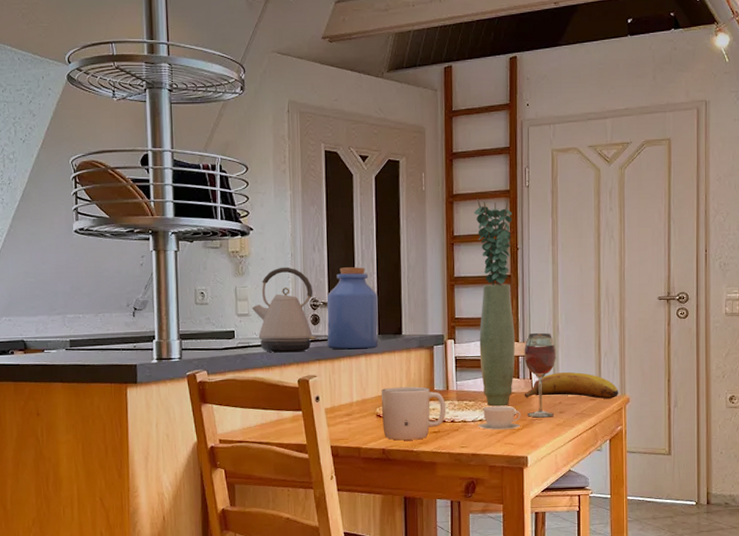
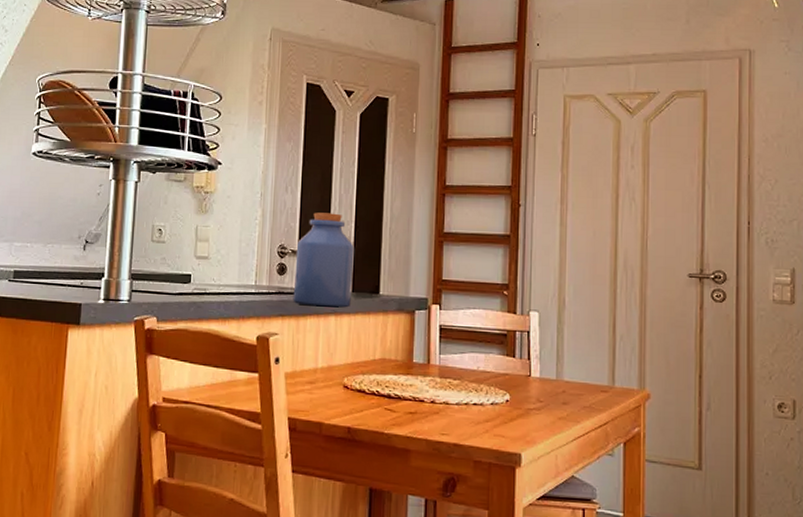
kettle: present [251,267,317,353] -> none [212,207,283,305]
mug: present [380,386,446,441] -> none [350,354,426,420]
vase: present [474,198,515,407] -> none [469,145,515,390]
teacup: present [478,405,521,430] -> none [462,387,515,419]
wineglass: present [524,333,556,418] -> none [522,305,561,408]
fruit: present [524,371,619,400] -> none [520,354,638,394]

